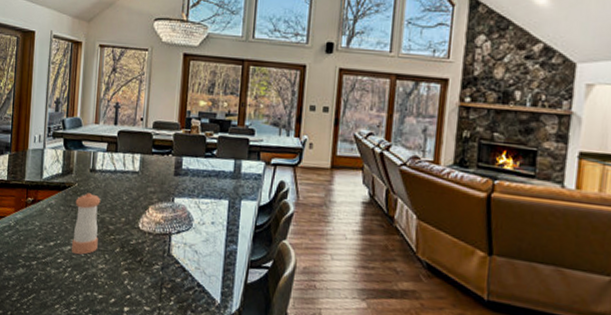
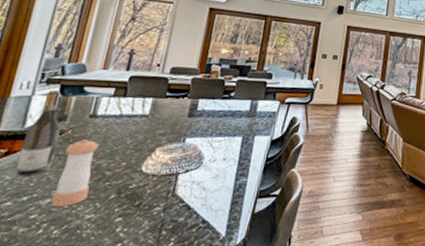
wine bottle: none [41,144,69,224] -> present [15,90,61,176]

